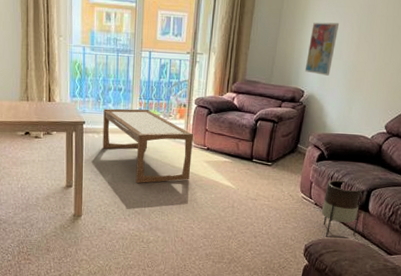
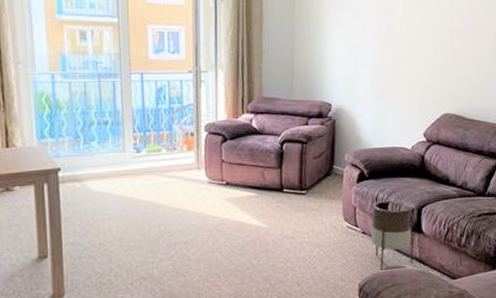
coffee table: present [102,108,194,183] -> none [85,143,209,239]
wall art: present [304,22,339,76] -> none [328,28,358,85]

